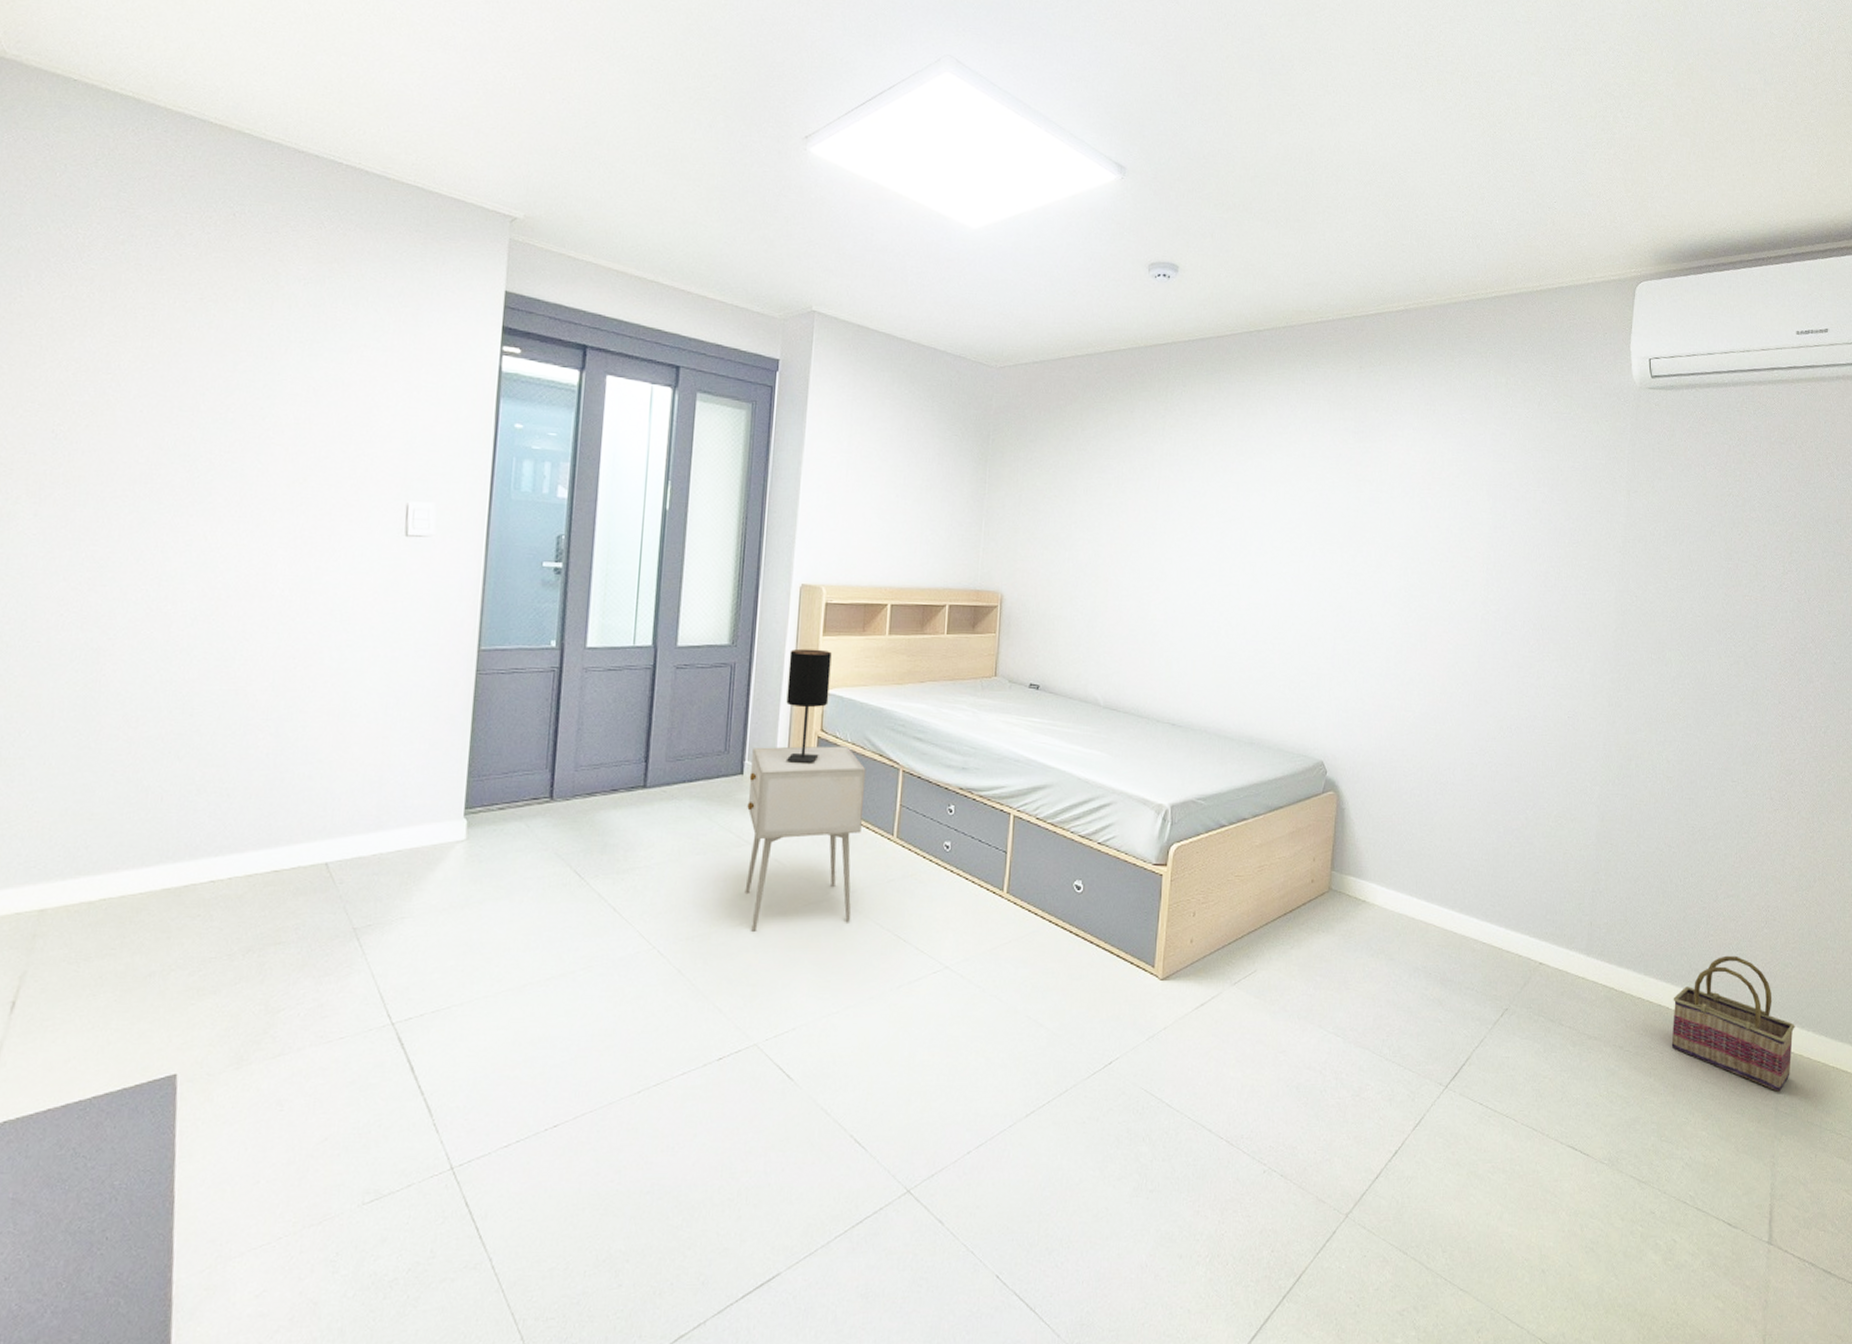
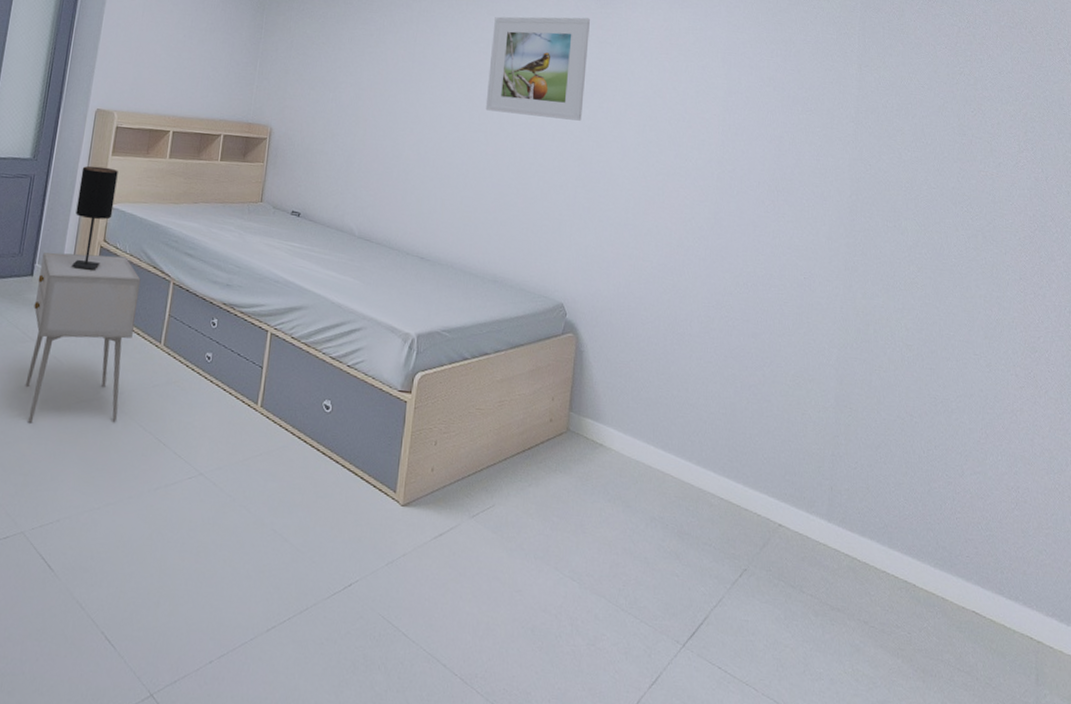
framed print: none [1237,453,1347,567] -> present [485,16,590,121]
basket: present [1671,955,1795,1092] -> none [919,535,1053,689]

